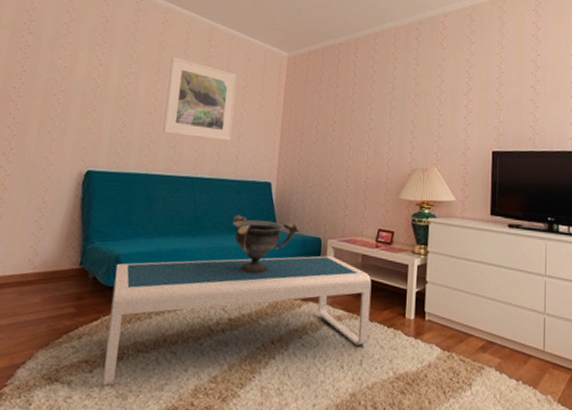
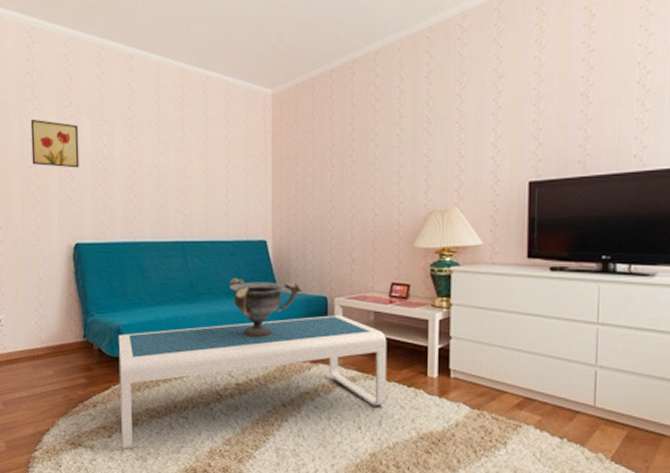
wall art: none [56,51,108,101] -> present [30,119,80,168]
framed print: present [163,57,237,142] -> none [143,110,218,200]

